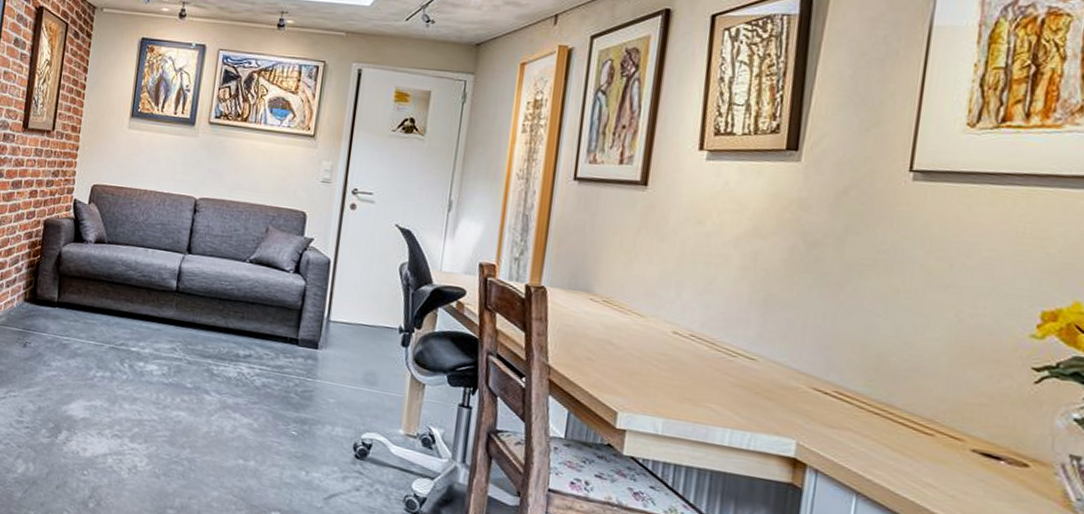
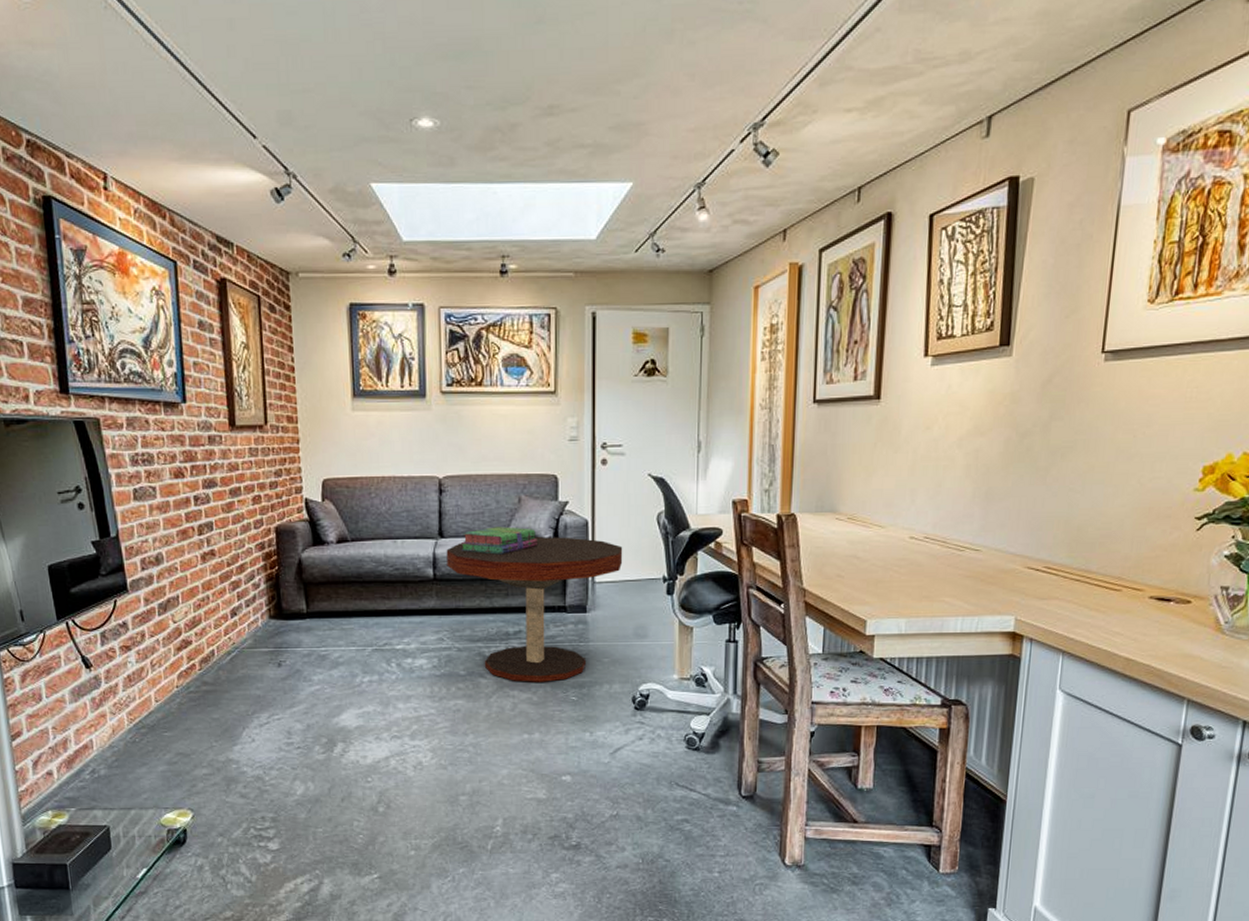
coffee table: none [190,261,362,413] -> present [446,537,623,682]
stack of books: none [206,251,279,279] -> present [461,526,537,555]

